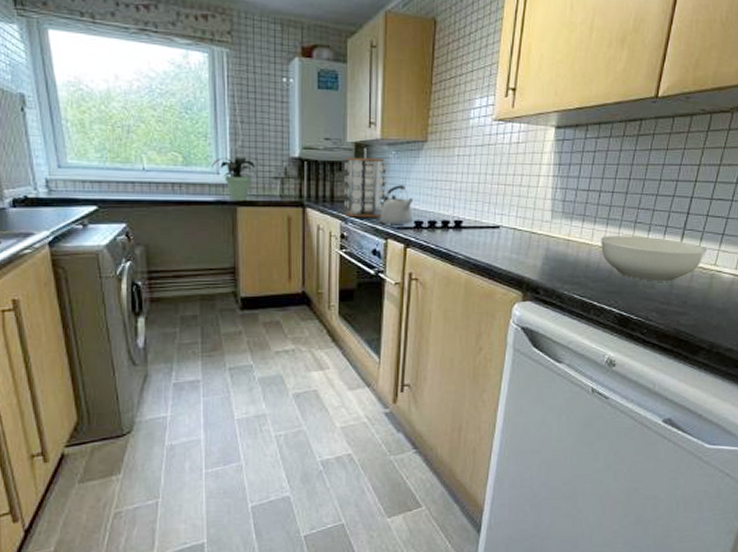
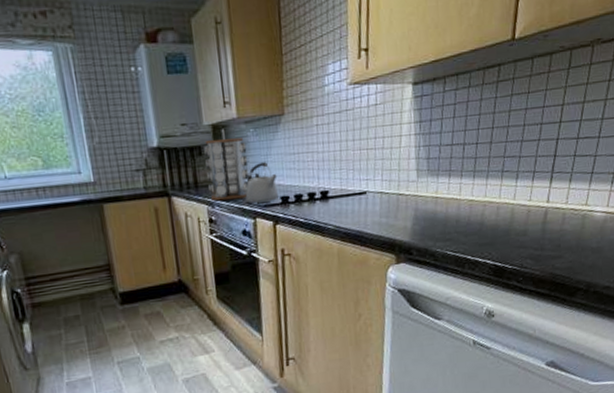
potted plant: present [212,156,261,200] -> none [72,151,121,198]
bowl: present [600,235,708,282] -> none [468,184,578,229]

